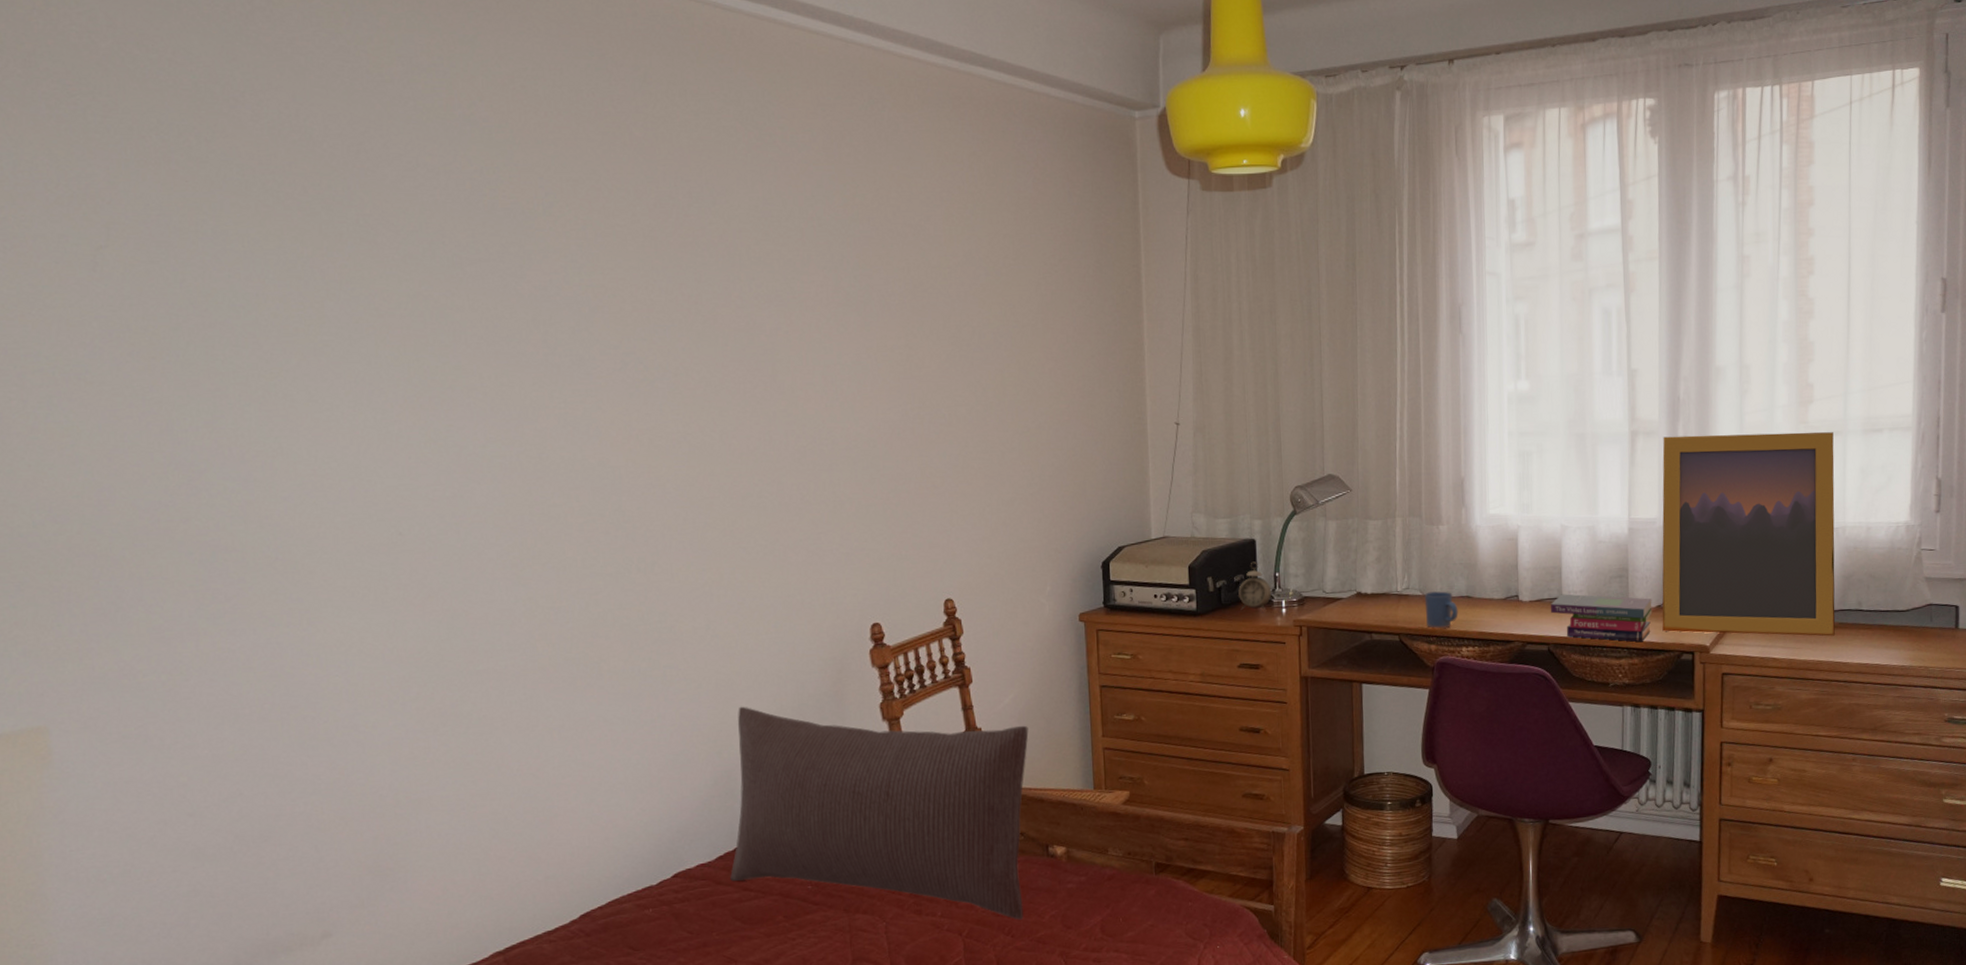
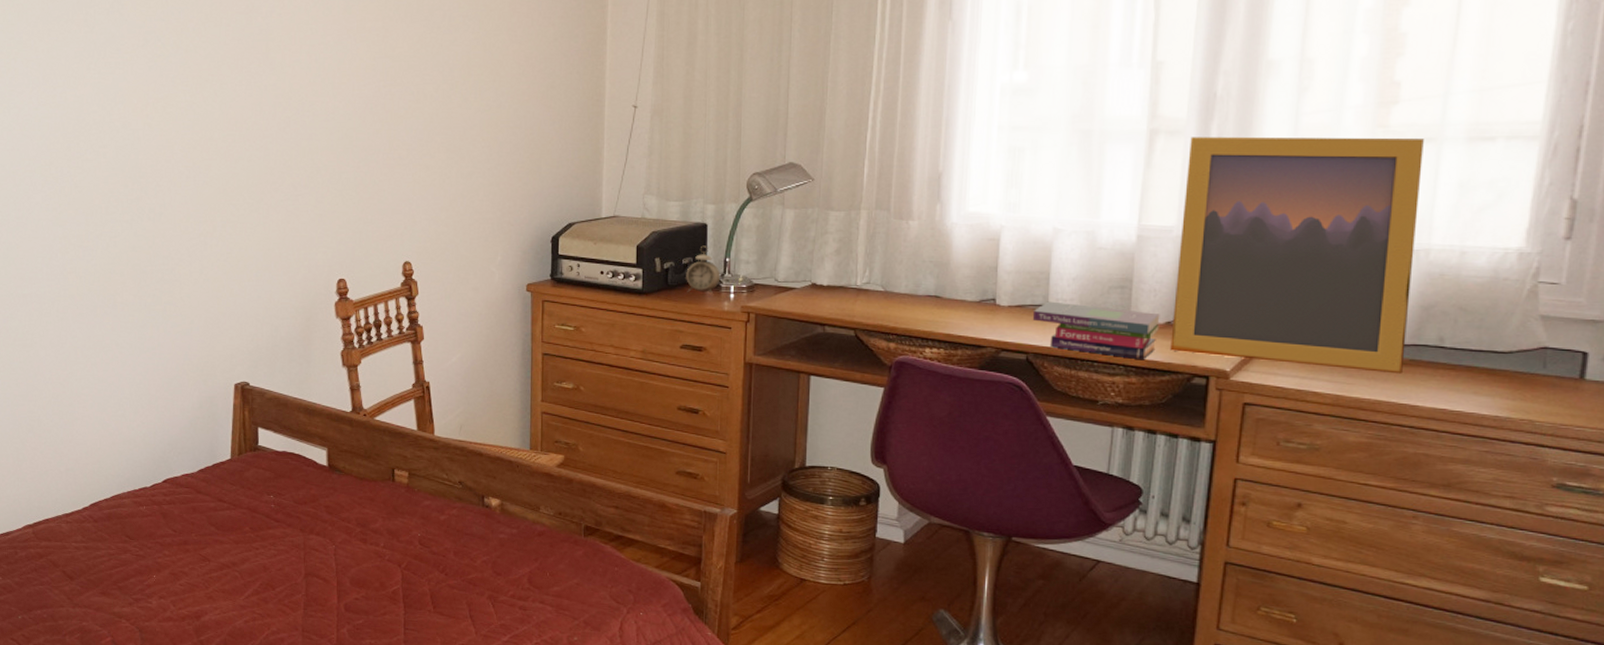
pillow: present [730,706,1029,920] -> none [208,342,472,561]
mug: present [1424,591,1458,629] -> none [886,288,924,327]

